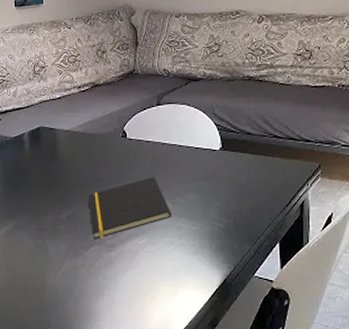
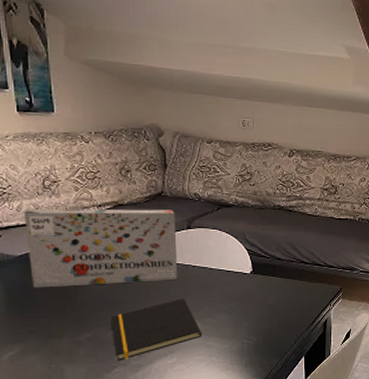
board game: none [18,87,149,167] -> present [23,209,178,288]

